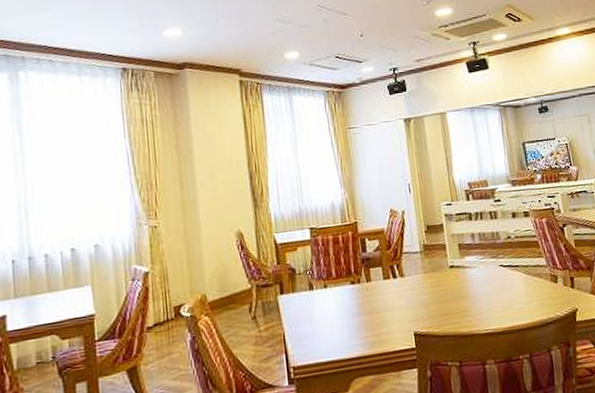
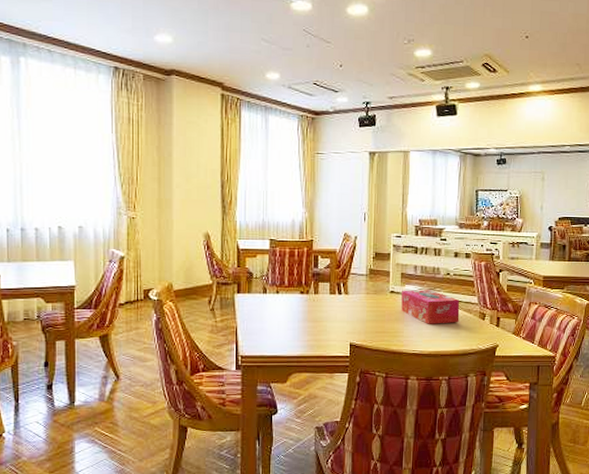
tissue box: none [462,258,530,297] -> present [401,290,460,324]

